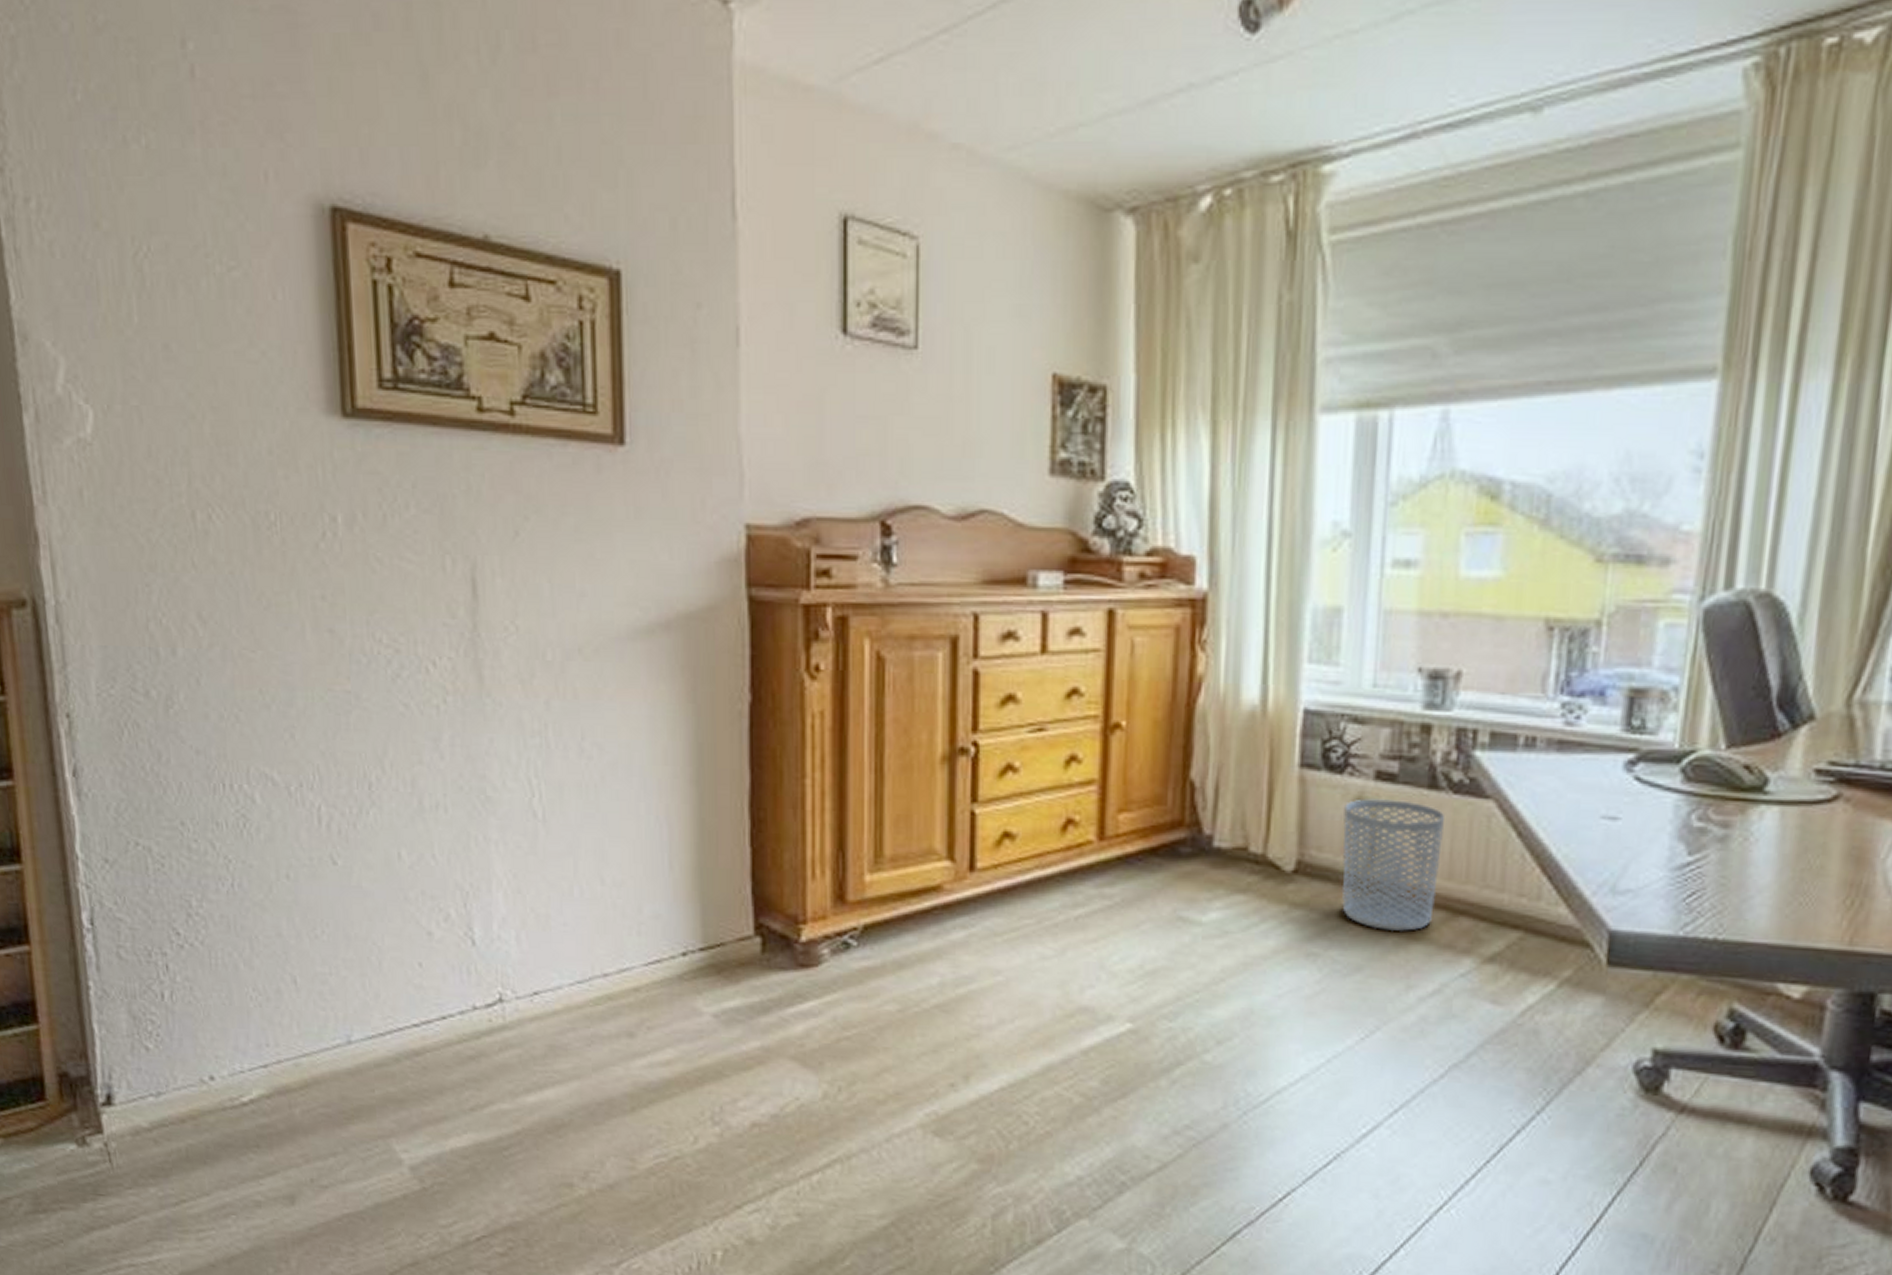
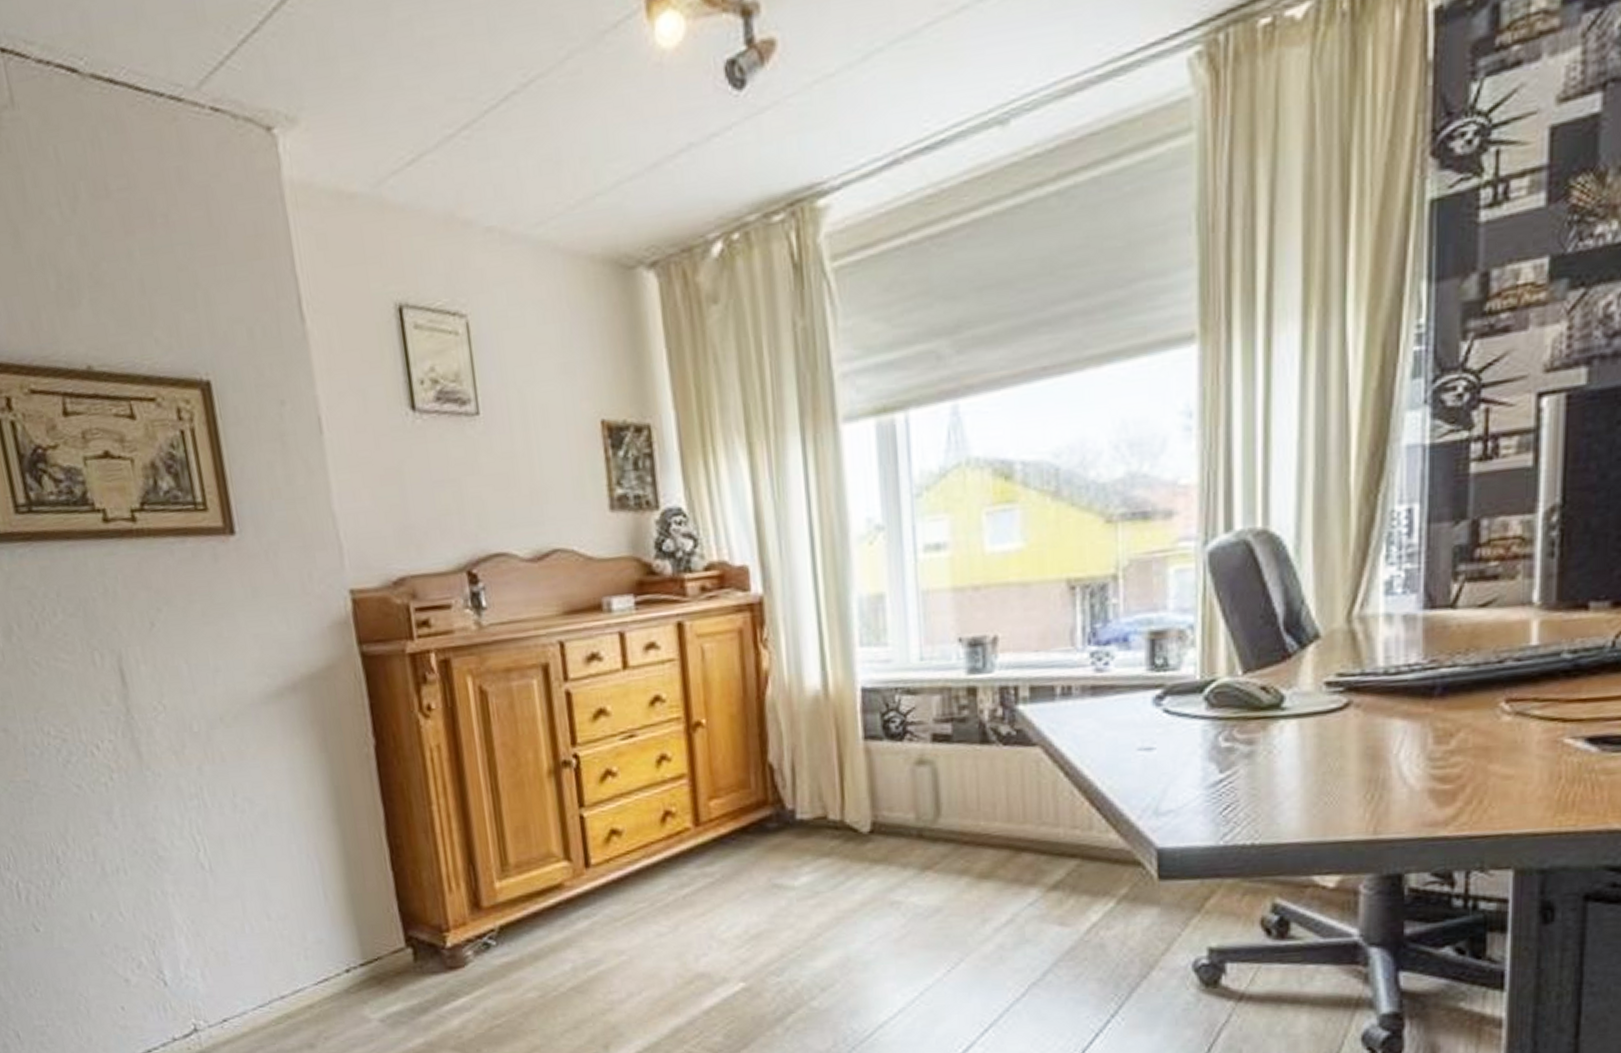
waste bin: present [1342,799,1444,932] -> none [908,757,999,874]

